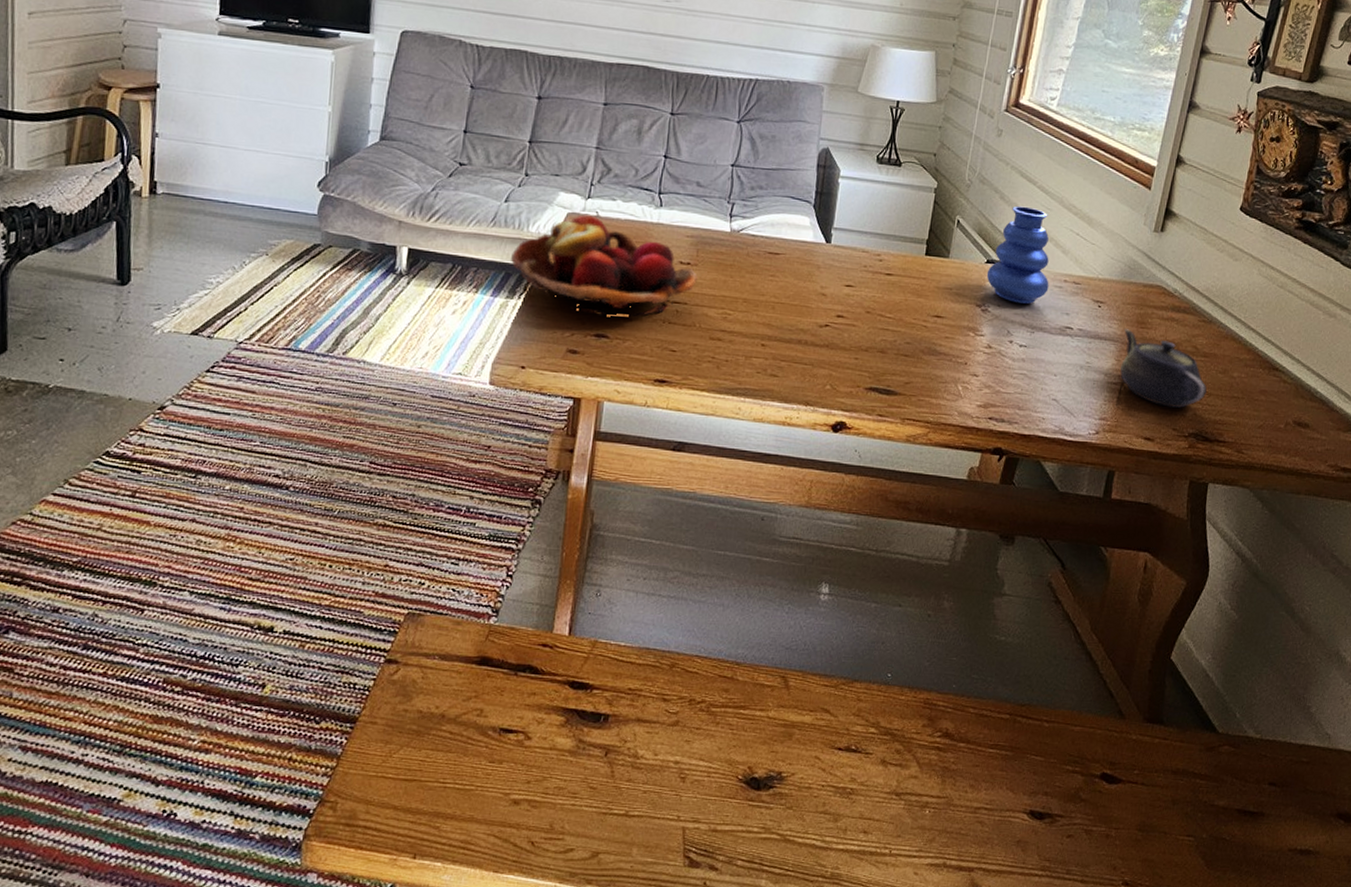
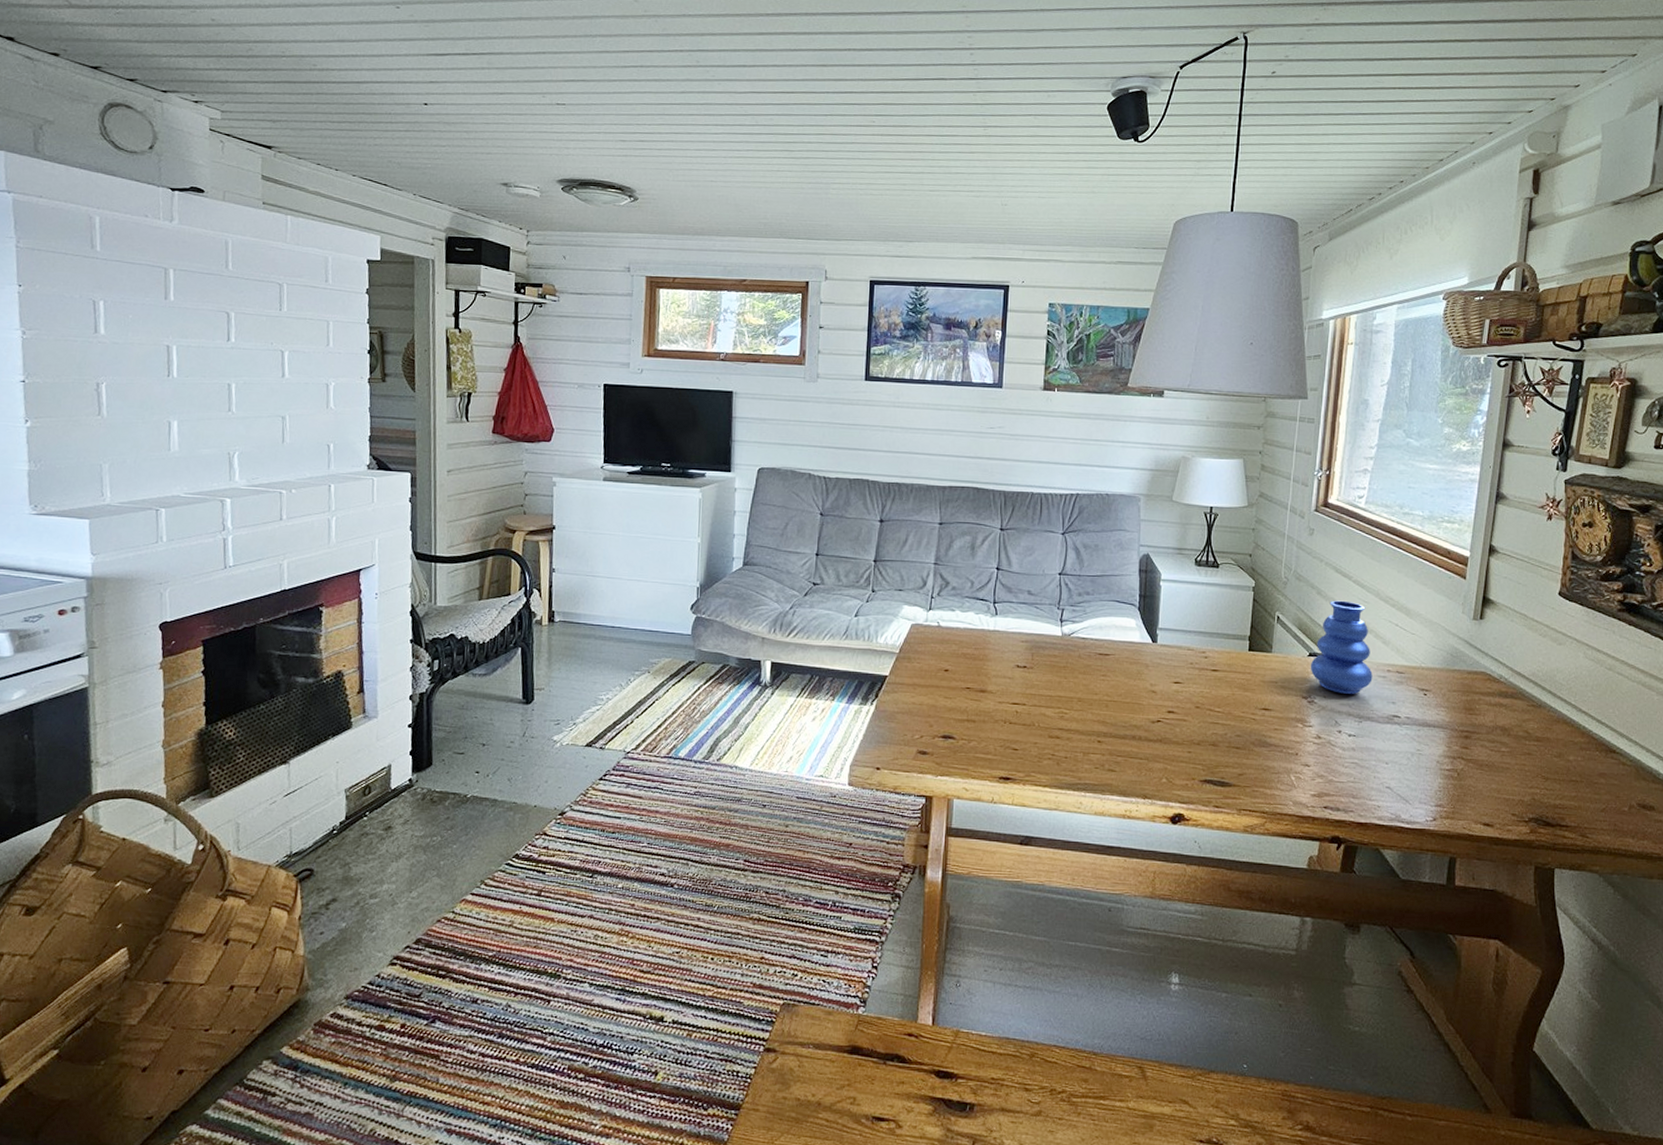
fruit basket: present [511,214,698,317] -> none [863,625,1034,719]
teapot: present [1120,329,1207,408] -> none [1452,716,1543,793]

